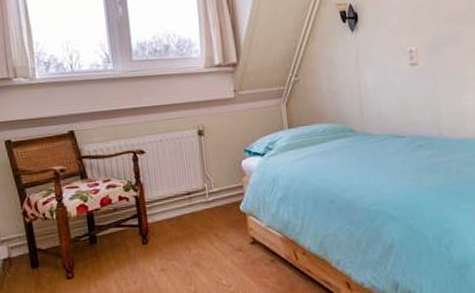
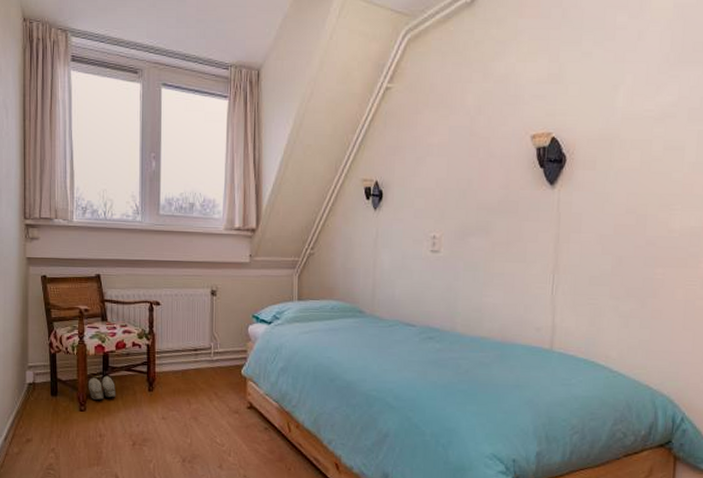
slippers: none [73,235,107,264] -> present [88,375,117,400]

